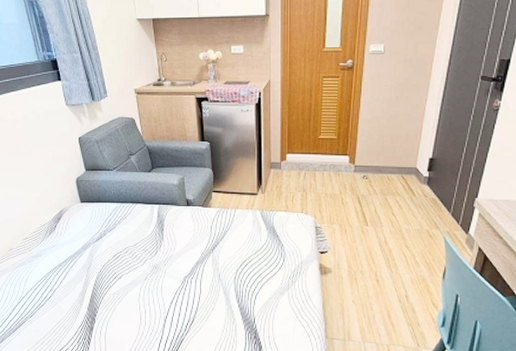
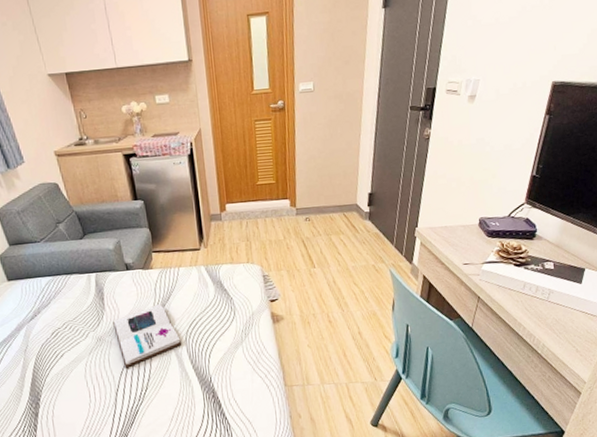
book: none [169,240,231,298] -> present [113,303,182,368]

